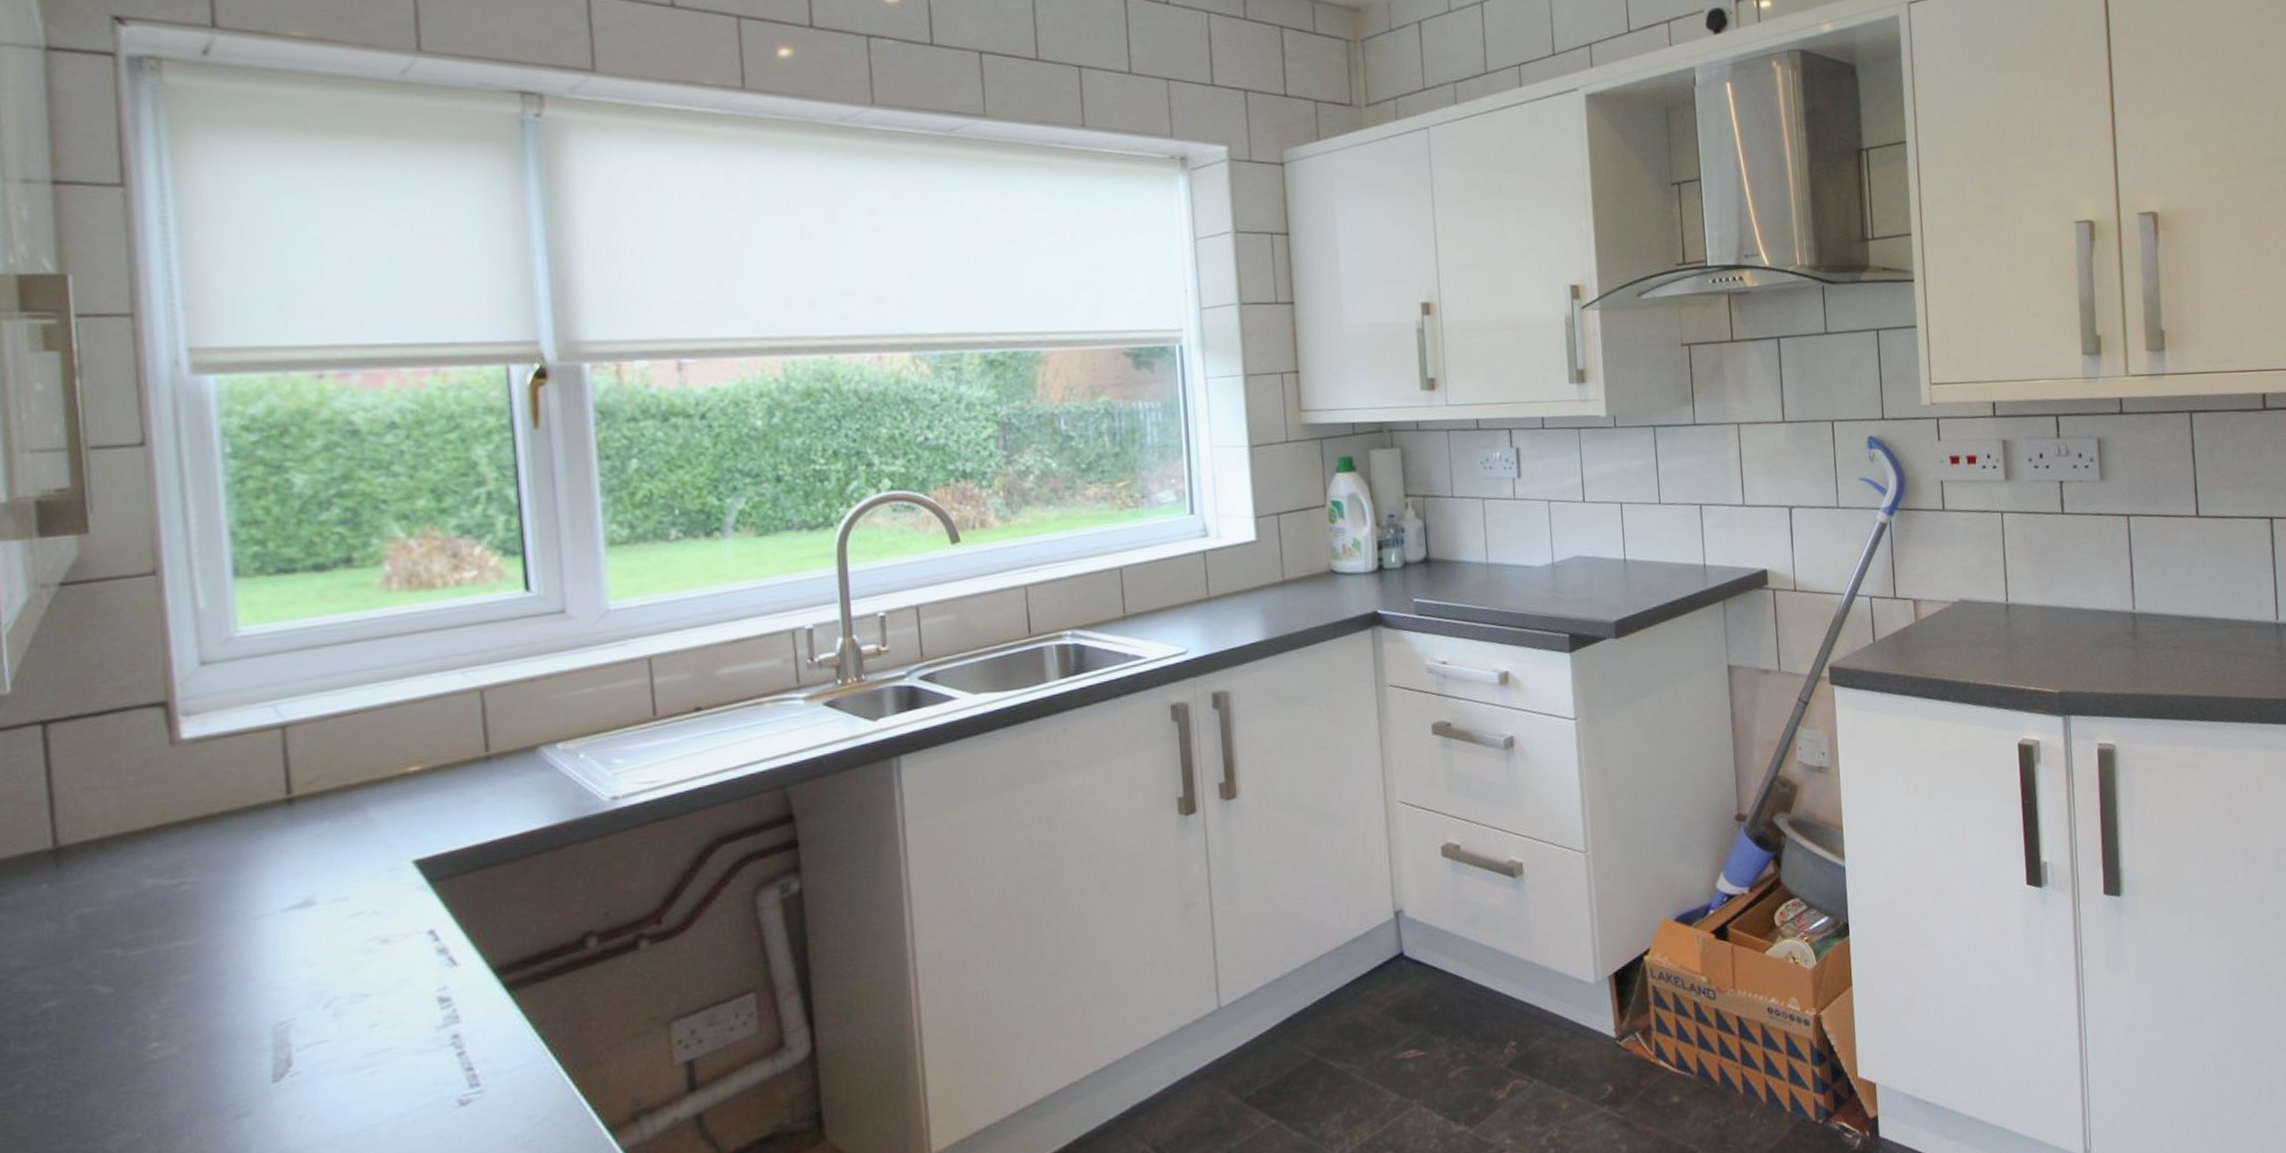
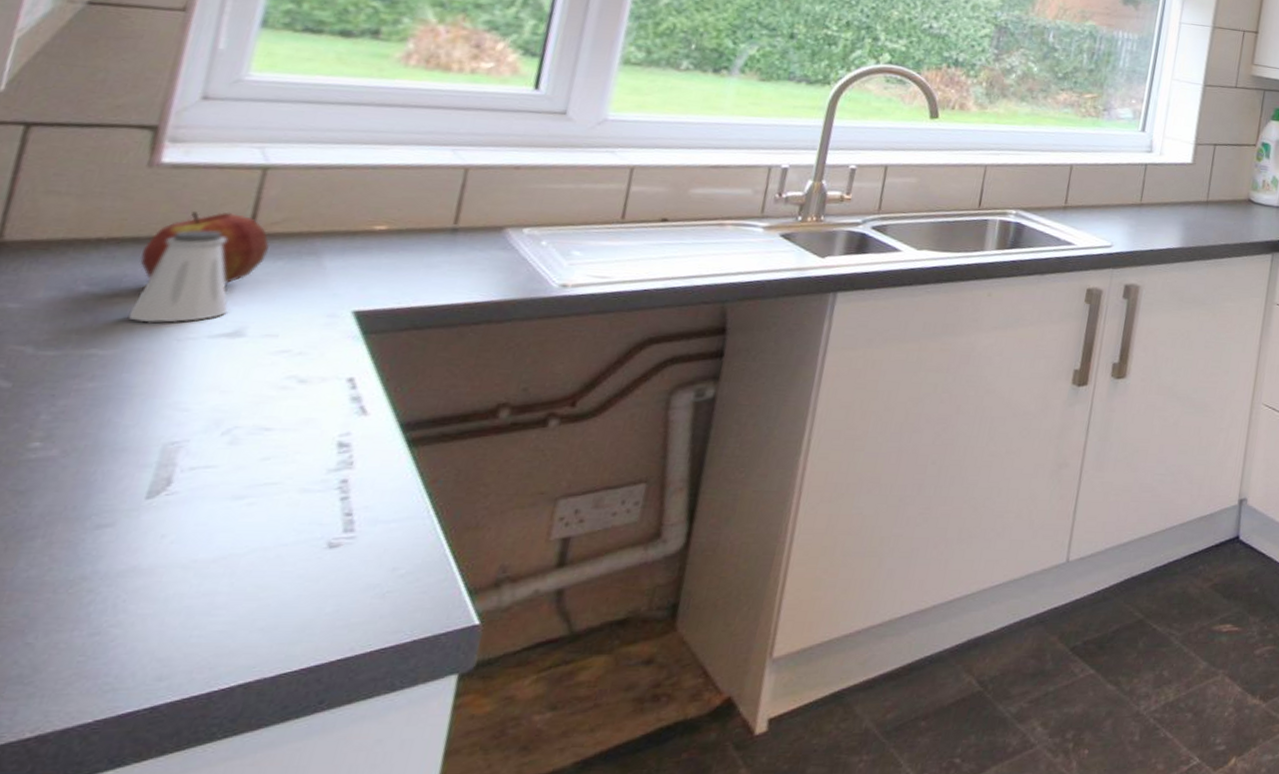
apple: none [193,778,312,862] -> present [140,210,269,284]
saltshaker: none [199,800,292,907] -> present [128,230,228,323]

